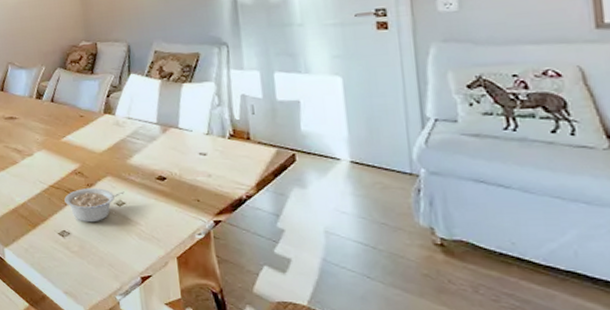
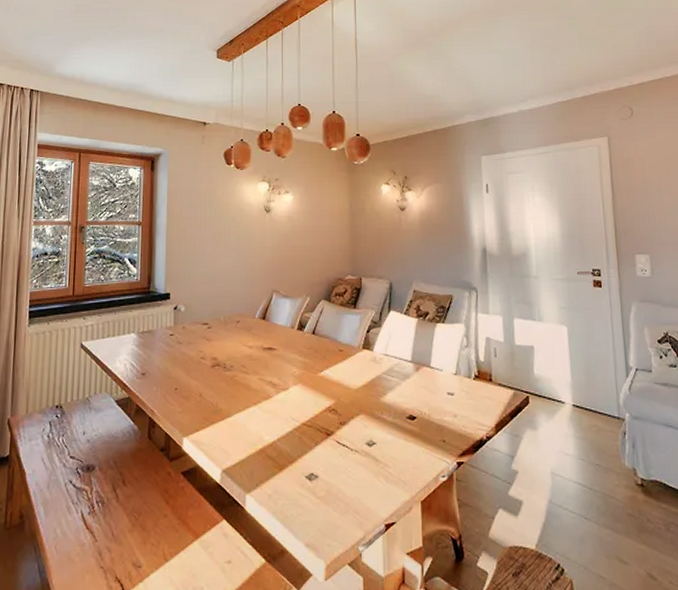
legume: present [64,188,125,223] -> none [316,427,376,465]

